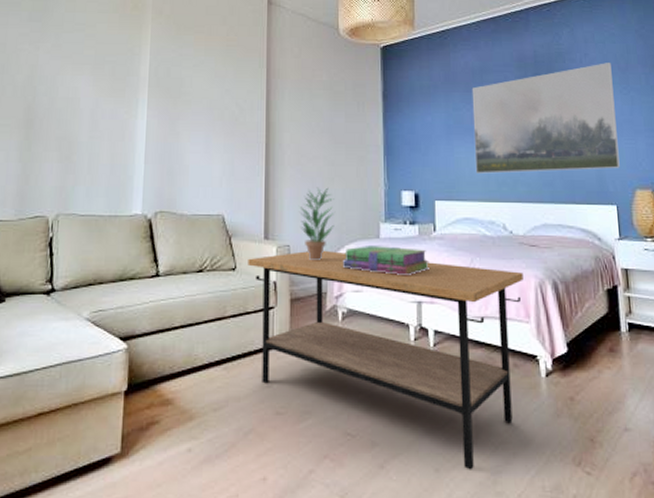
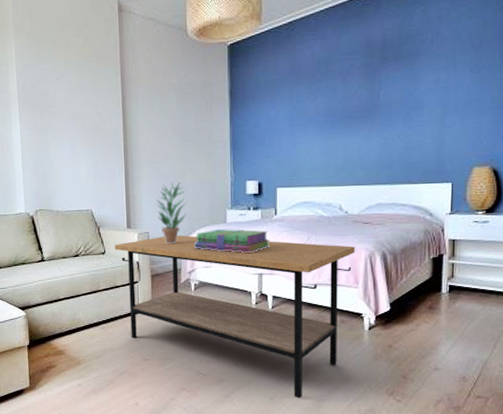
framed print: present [471,63,620,174] -> none [316,40,464,161]

